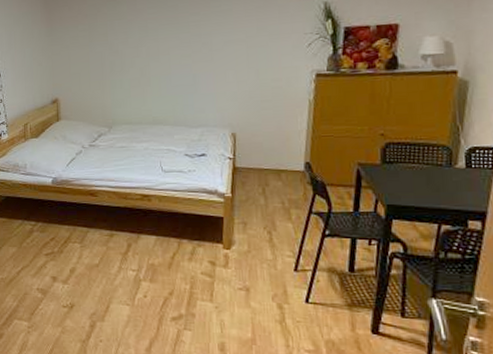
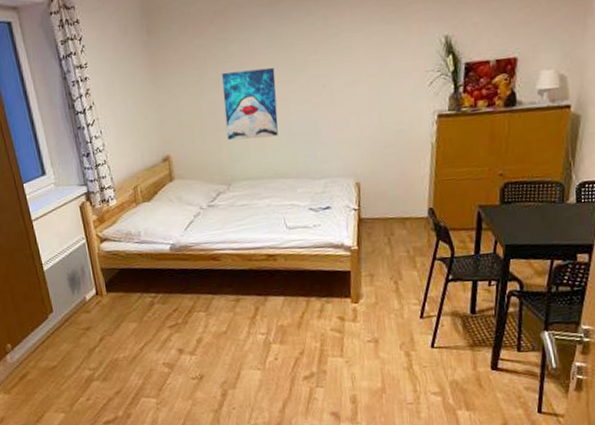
wall art: none [110,25,159,88] -> present [222,67,278,140]

